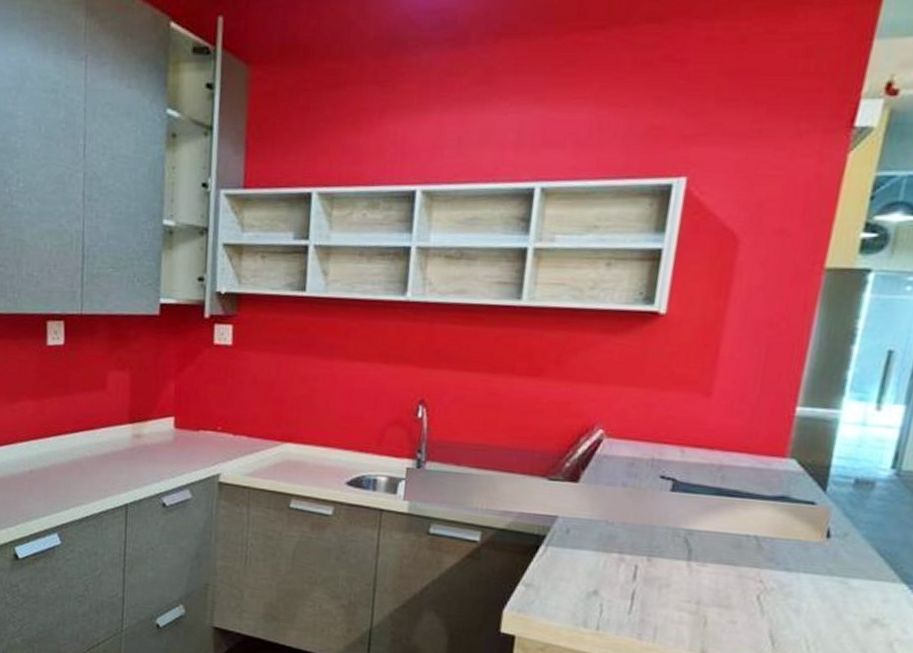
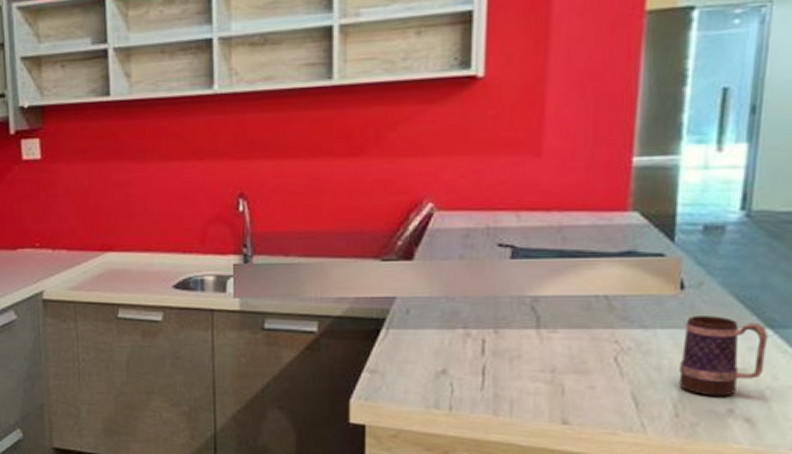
mug: none [814,564,903,644] -> present [679,316,768,397]

